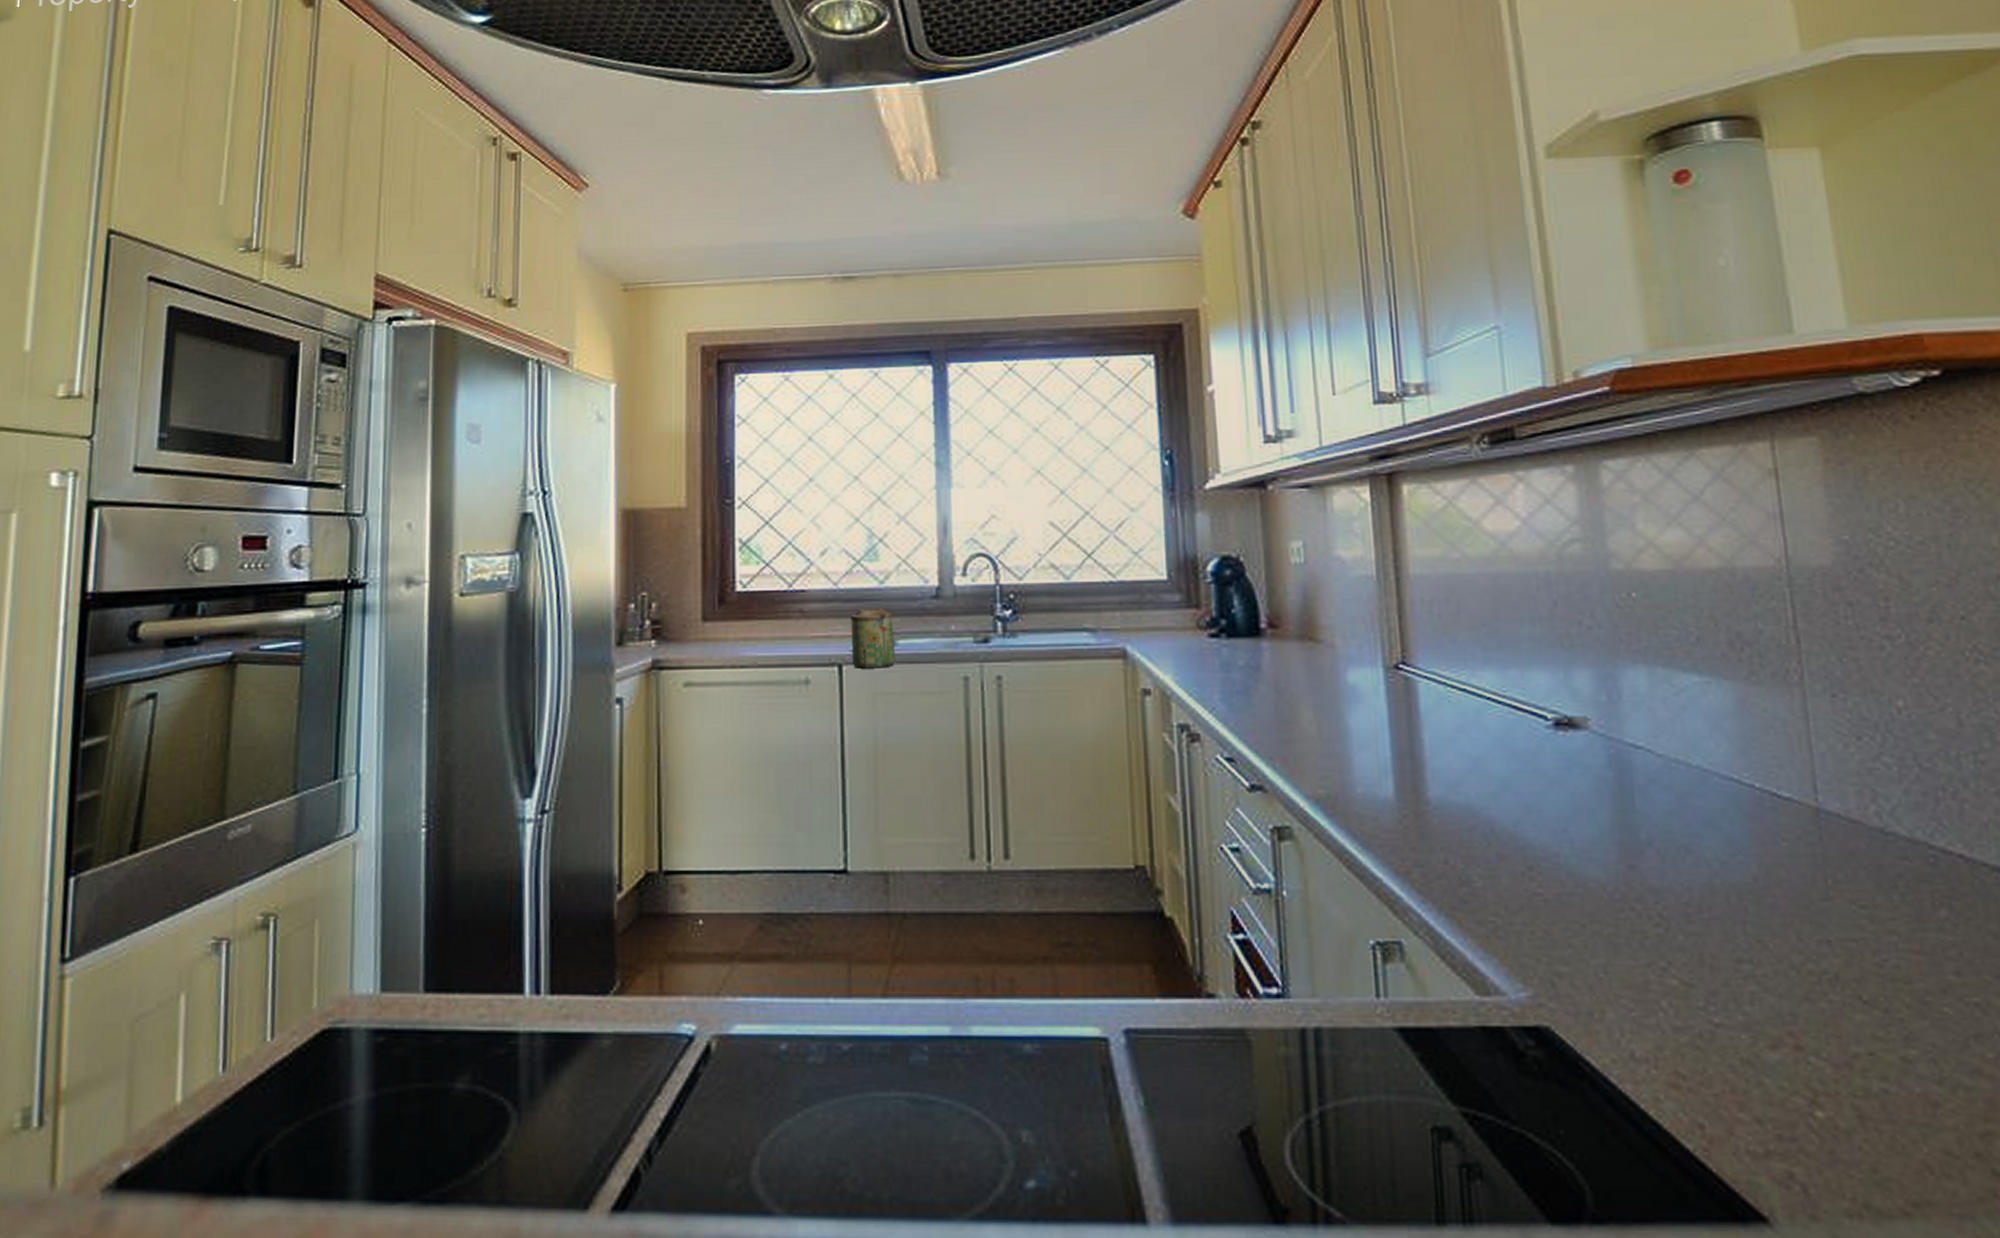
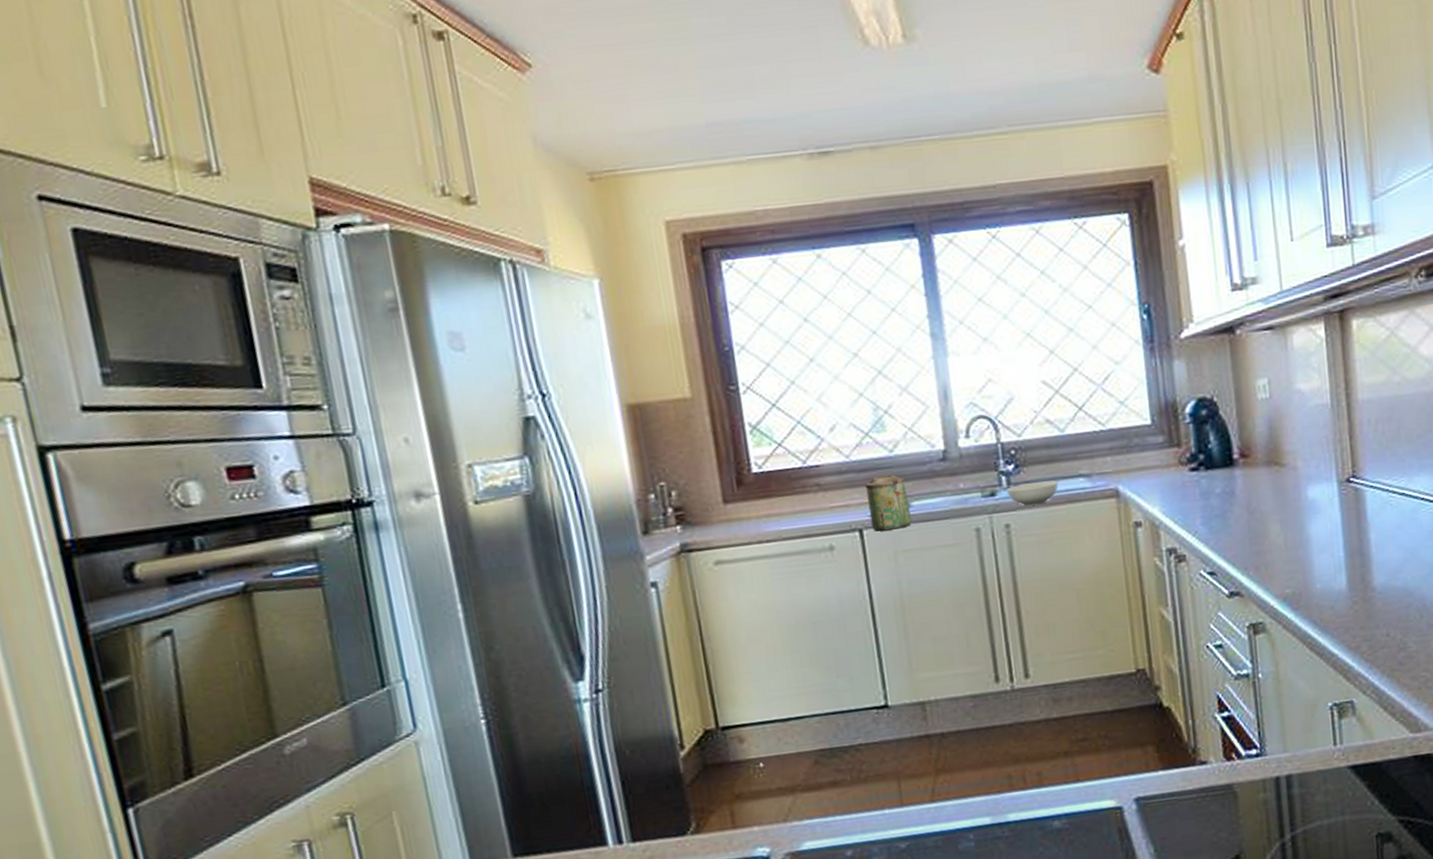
bowl: none [1001,632,1059,658] -> present [1006,480,1059,506]

